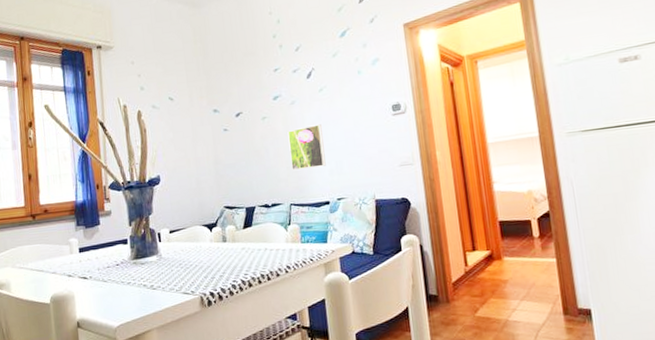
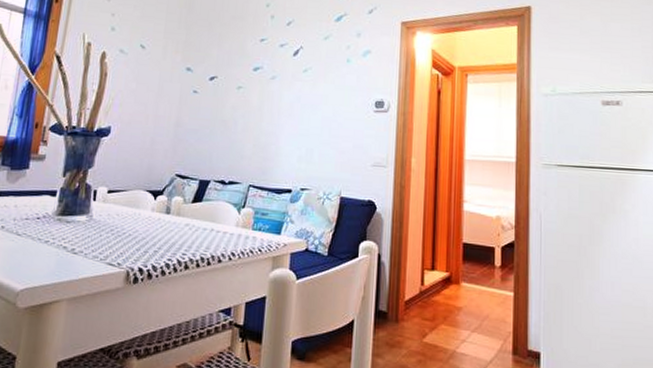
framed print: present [287,124,326,171] -> none [258,105,299,151]

